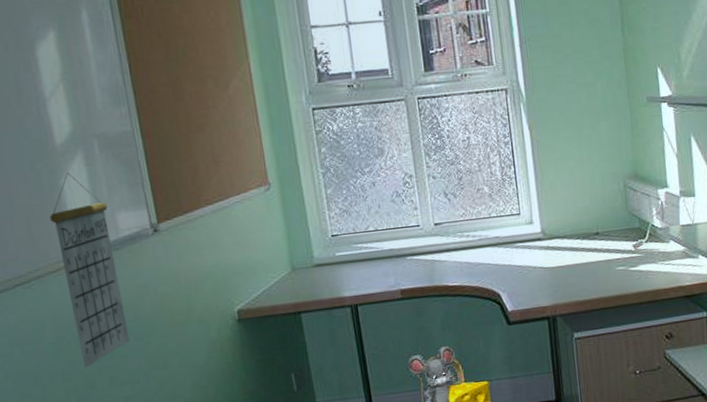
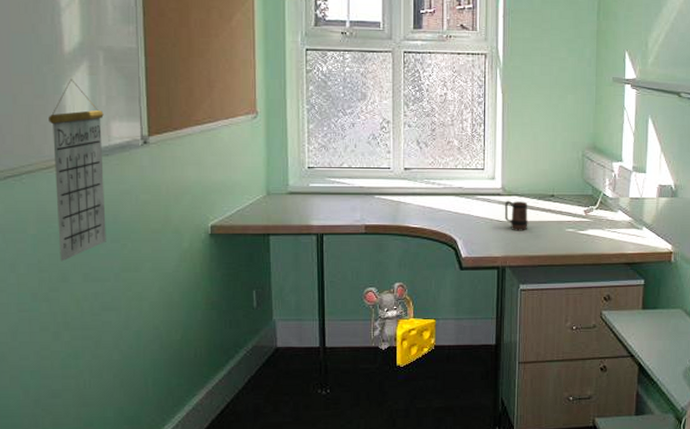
mug: none [546,243,575,277] -> present [504,200,528,231]

